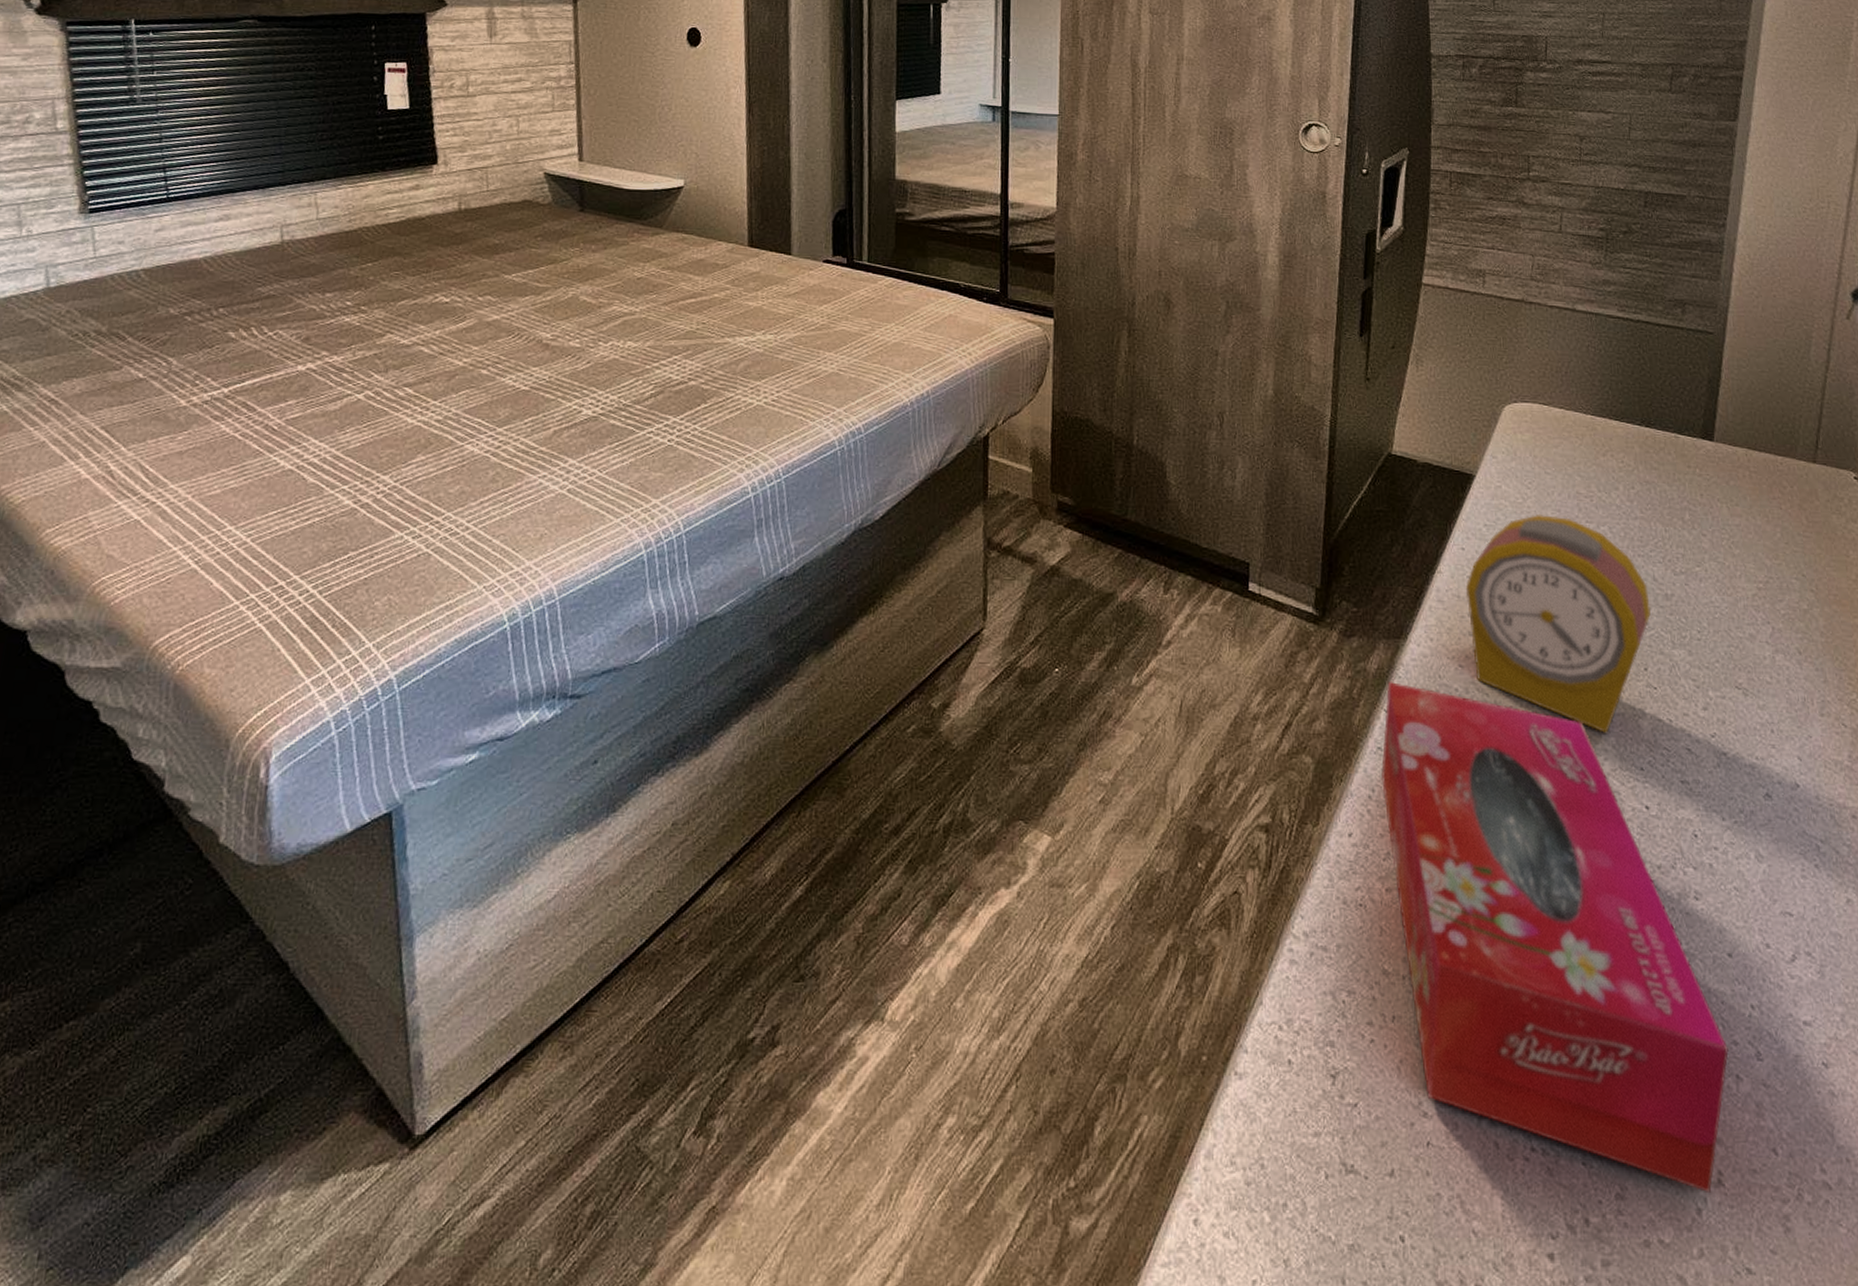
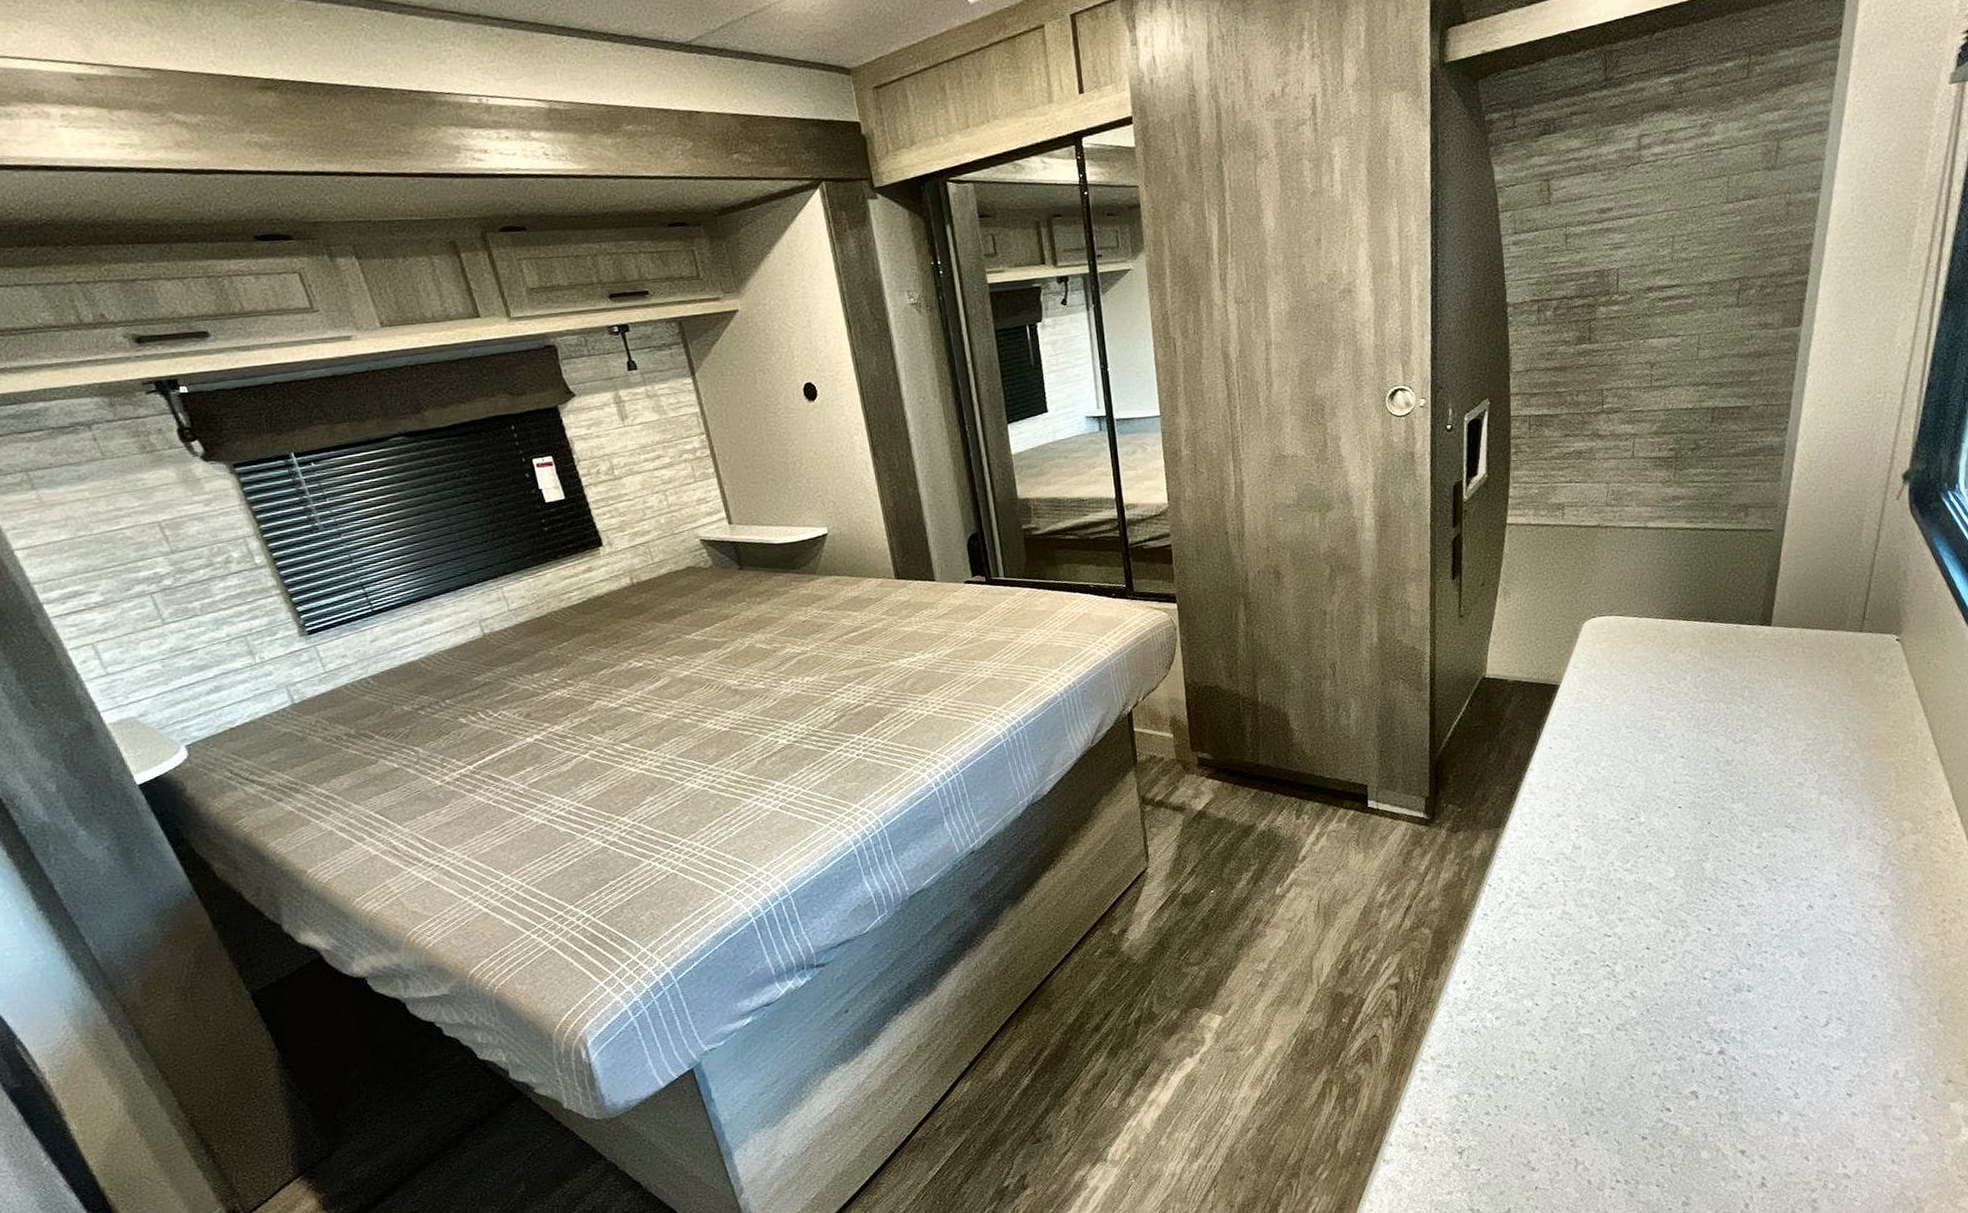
tissue box: present [1381,680,1729,1192] -> none [1488,861,1772,1193]
alarm clock: present [1465,513,1651,733] -> none [1553,709,1714,878]

